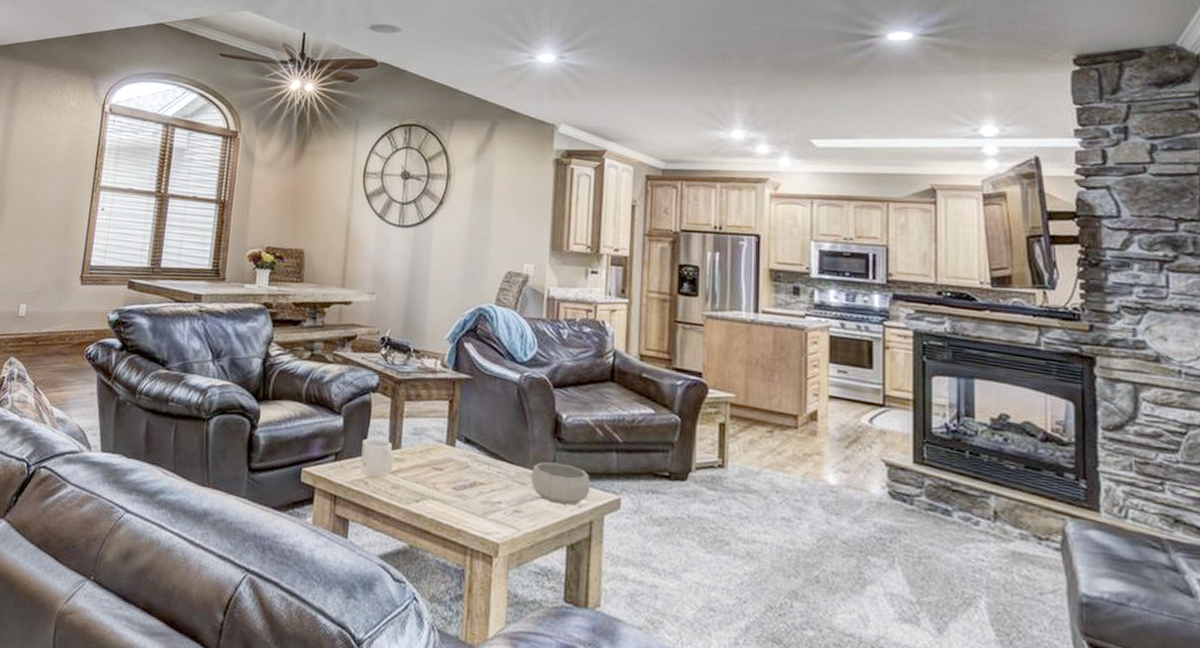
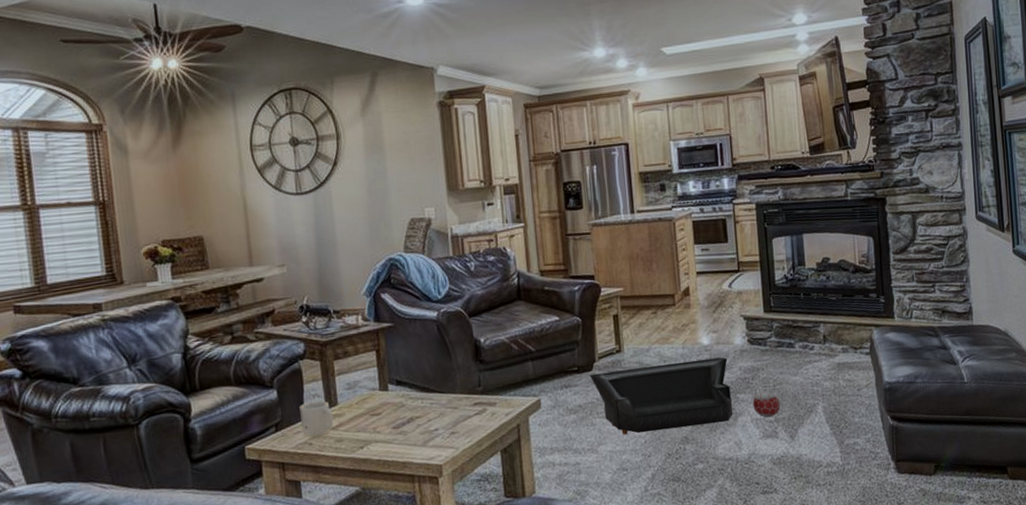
decorative bowl: present [530,462,591,505] -> none [460,381,514,418]
dog bed: none [682,484,859,587] -> present [589,357,732,435]
toy ball: none [888,561,926,598] -> present [753,391,780,418]

